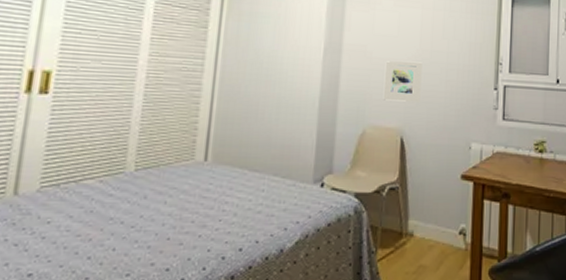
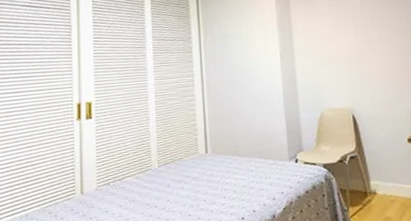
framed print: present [383,61,423,102] -> none [330,51,363,87]

